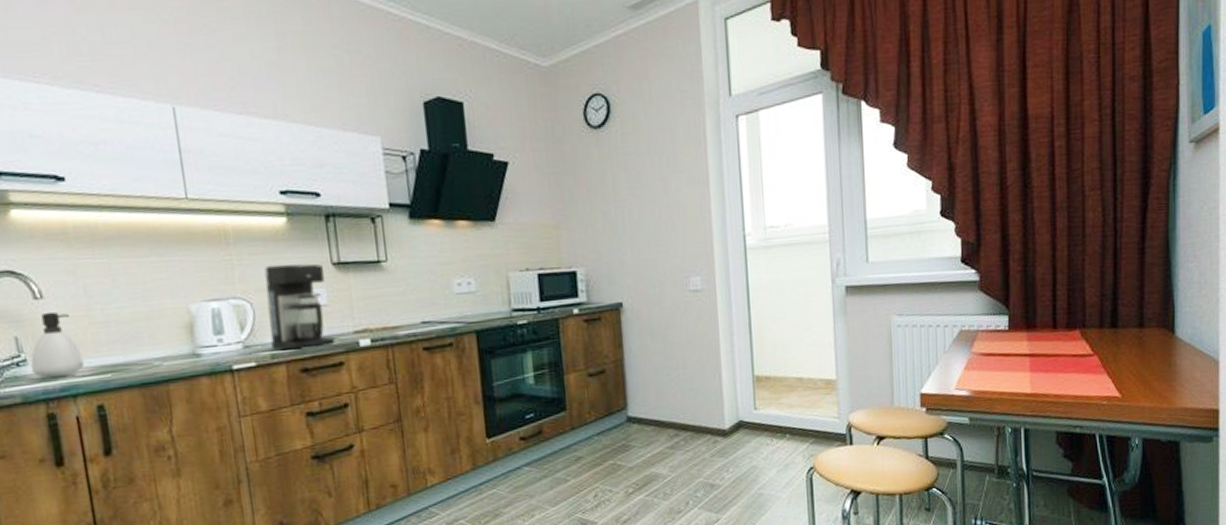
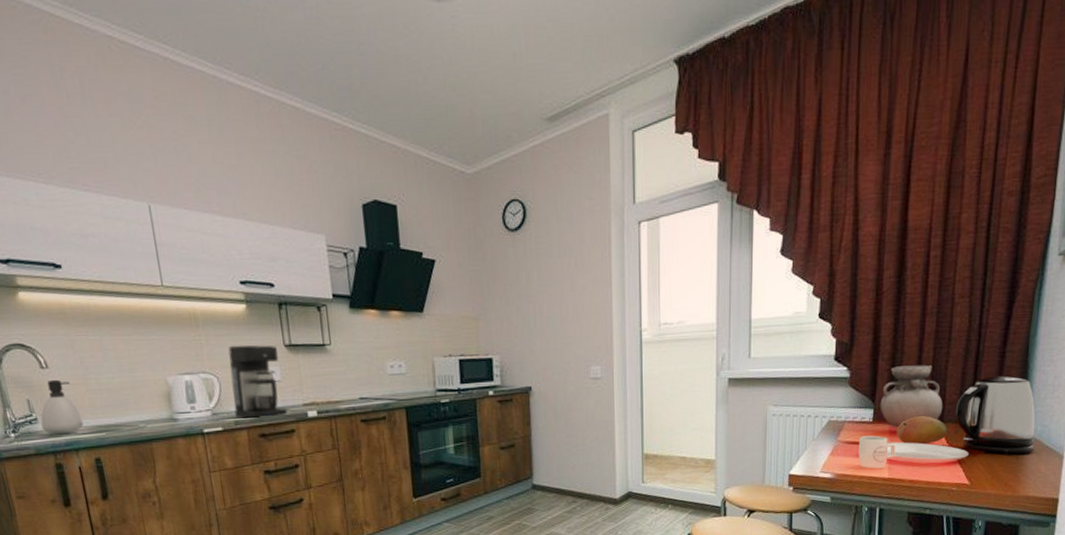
mug: none [995,345,1037,384] -> present [858,435,896,469]
vase: none [1015,264,1084,339] -> present [880,365,943,430]
plate: none [1027,351,1117,376] -> present [887,442,969,464]
fruit: none [1035,321,1091,354] -> present [896,416,948,445]
kettle: none [1097,274,1187,362] -> present [955,376,1036,455]

